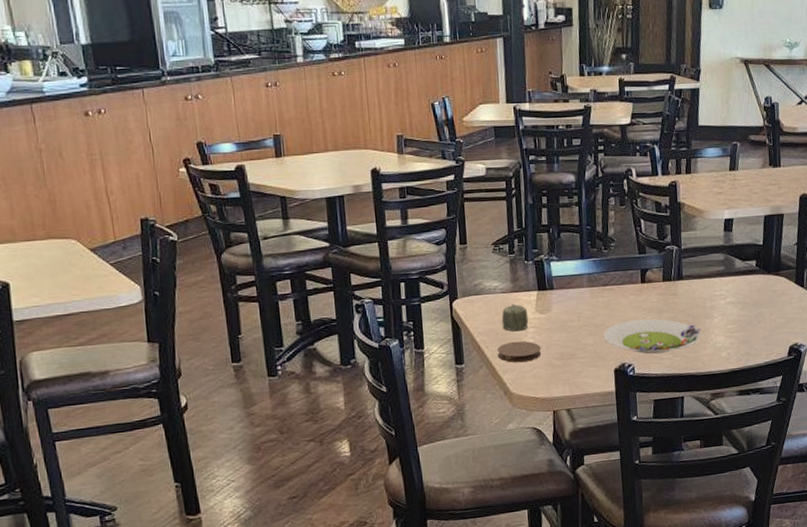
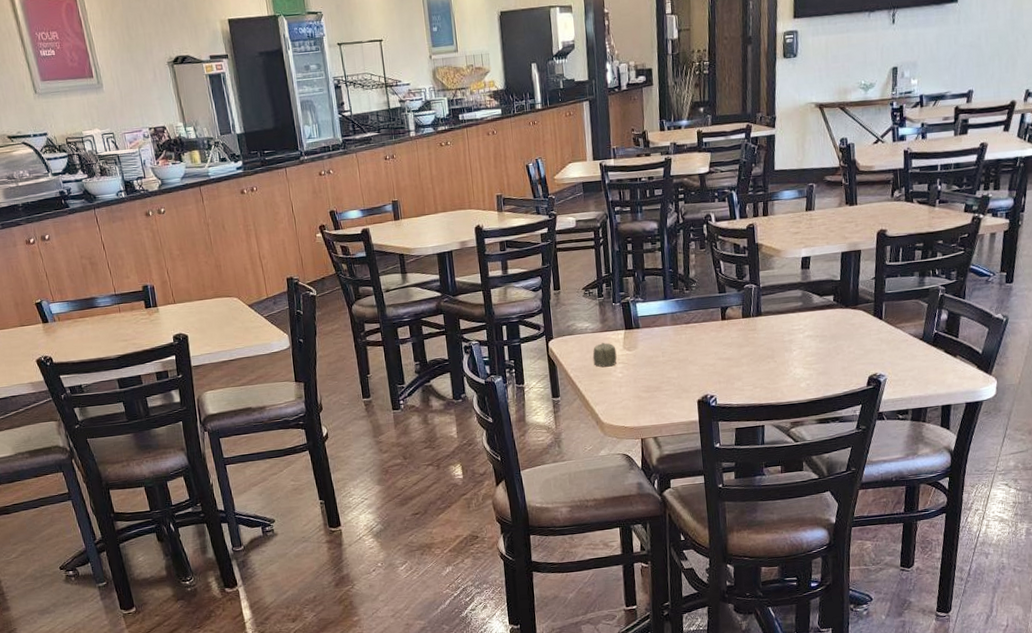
coaster: present [497,341,542,363] -> none [589,375,630,396]
salad plate: present [603,318,701,354] -> none [686,353,780,386]

